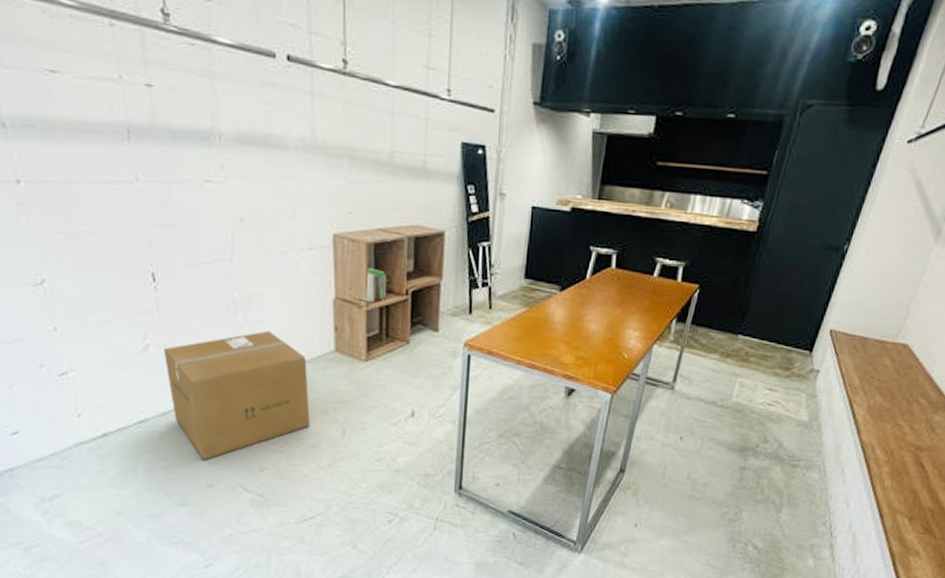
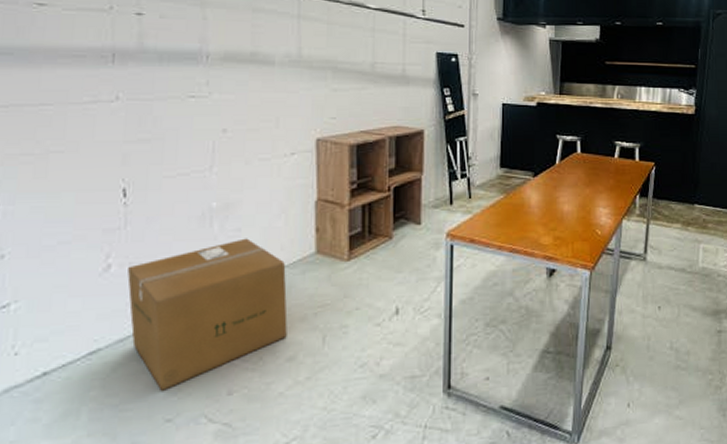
books: present [354,269,388,303] -> none [337,169,370,202]

